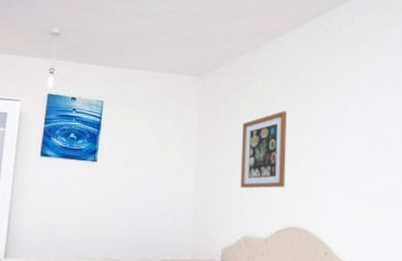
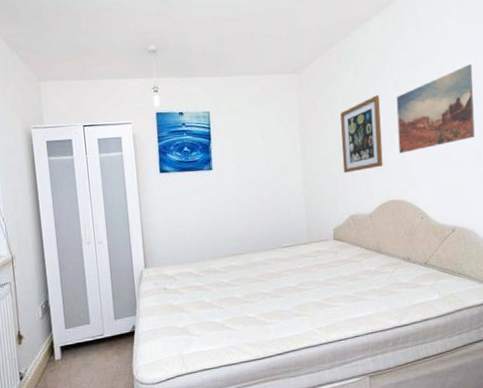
wall art: none [304,94,392,177] -> present [396,64,475,154]

